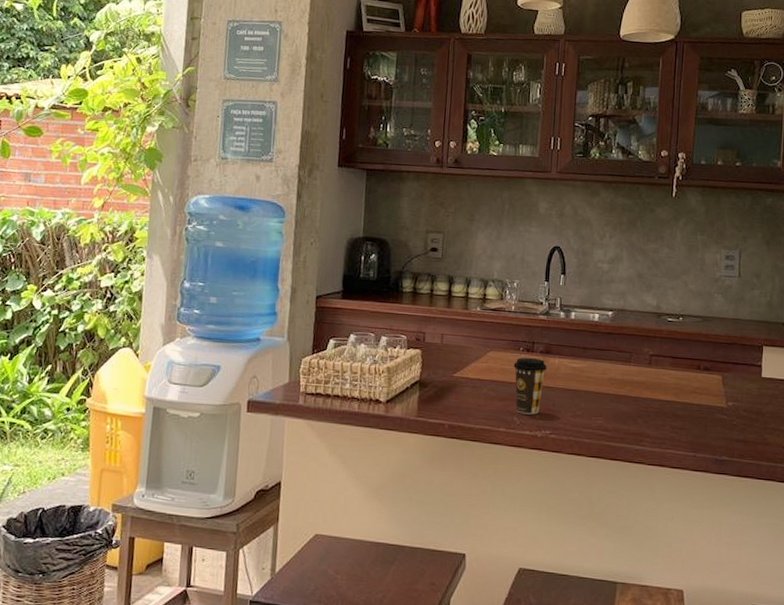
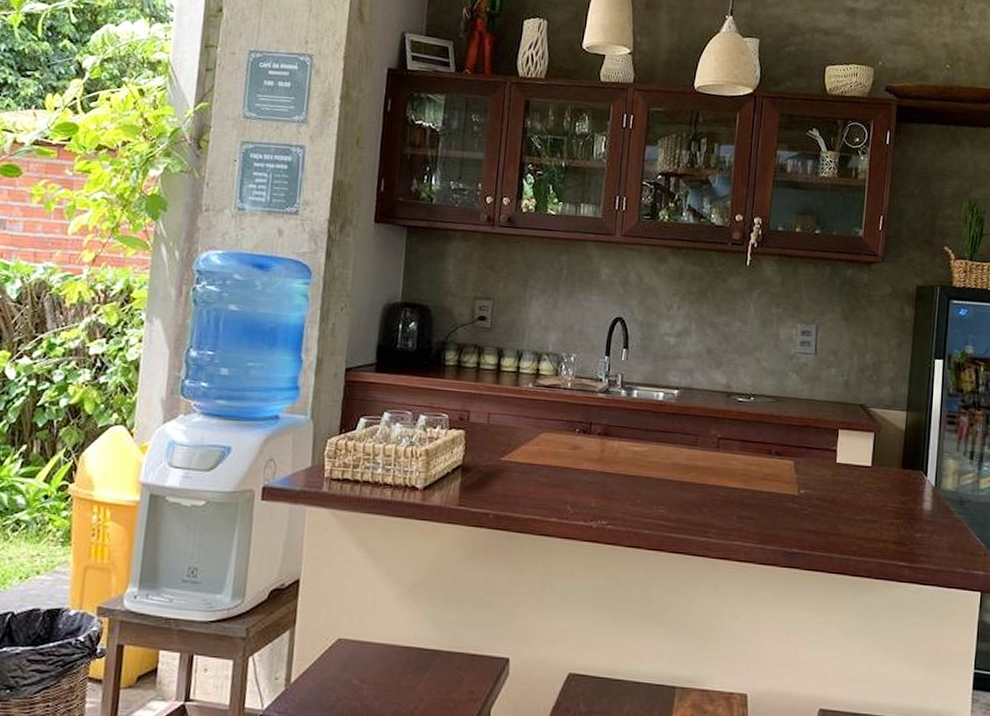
coffee cup: present [513,357,547,415] -> none [568,439,605,504]

